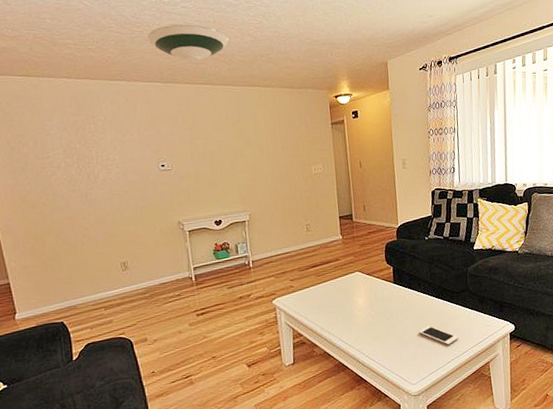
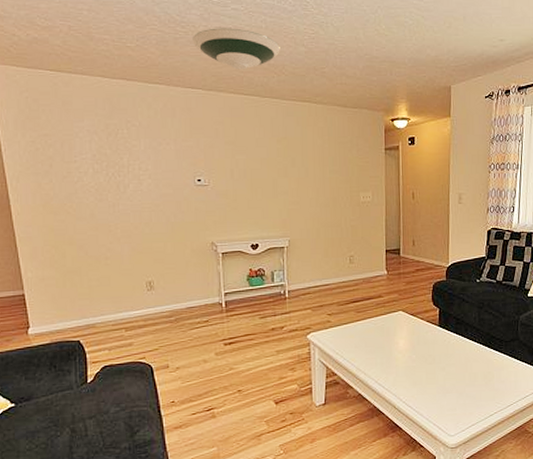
cell phone: present [419,326,458,346] -> none [462,375,503,398]

